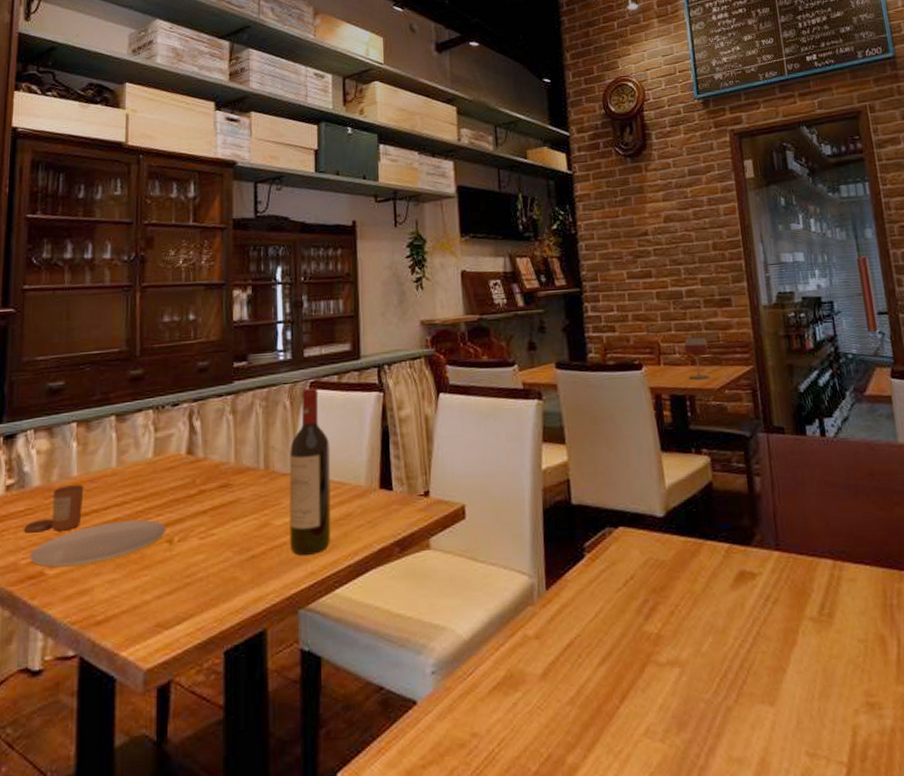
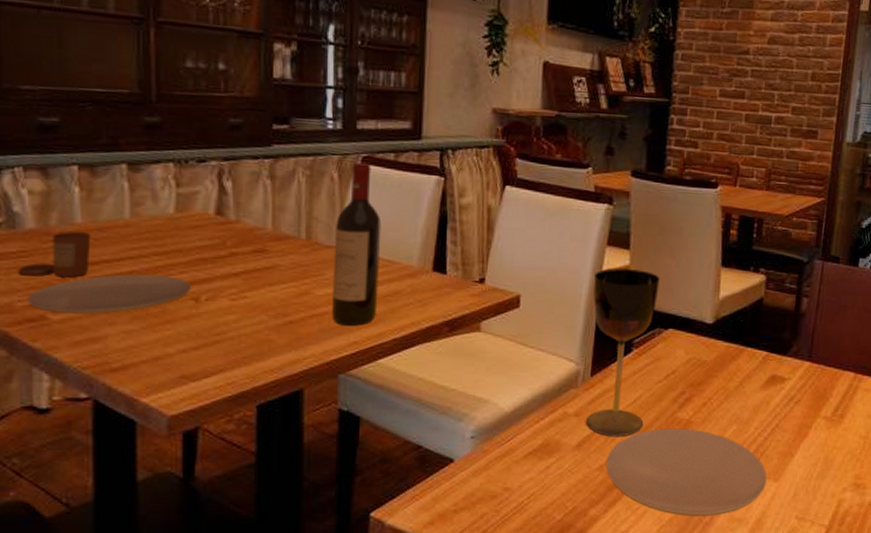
wineglass: none [535,464,610,660] -> present [586,268,660,436]
plate: none [576,644,762,759] -> present [605,428,767,516]
wineglass: present [684,336,709,379] -> none [760,163,786,205]

